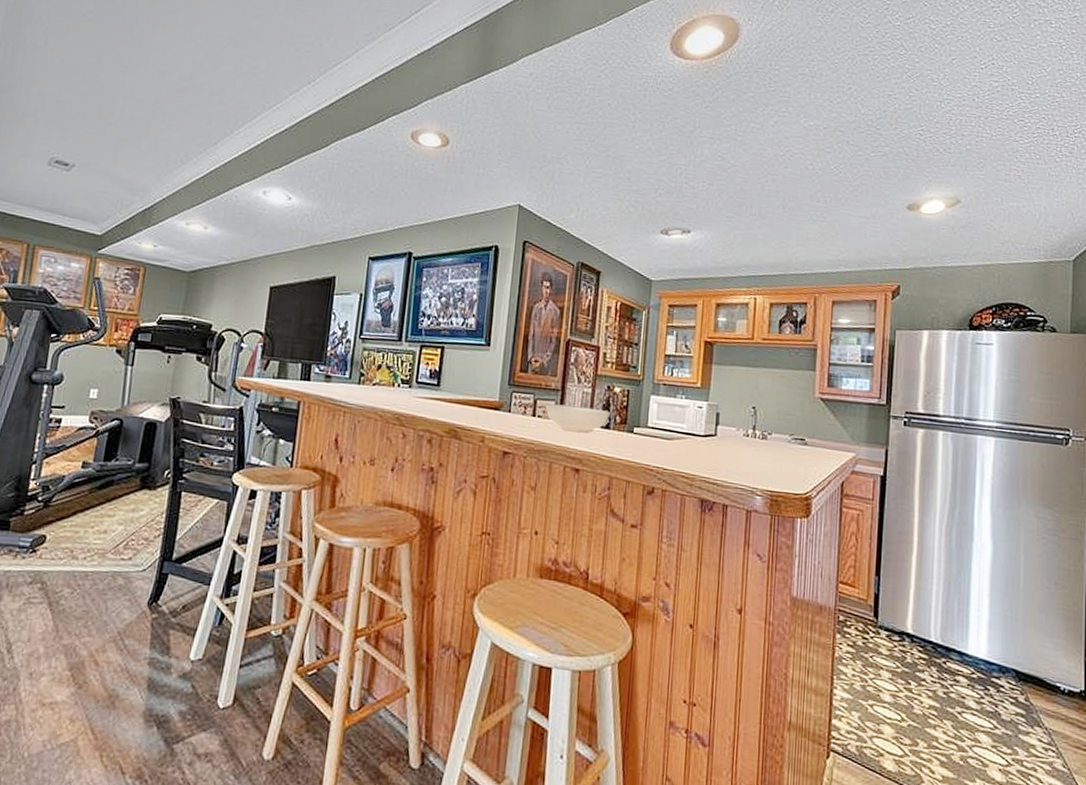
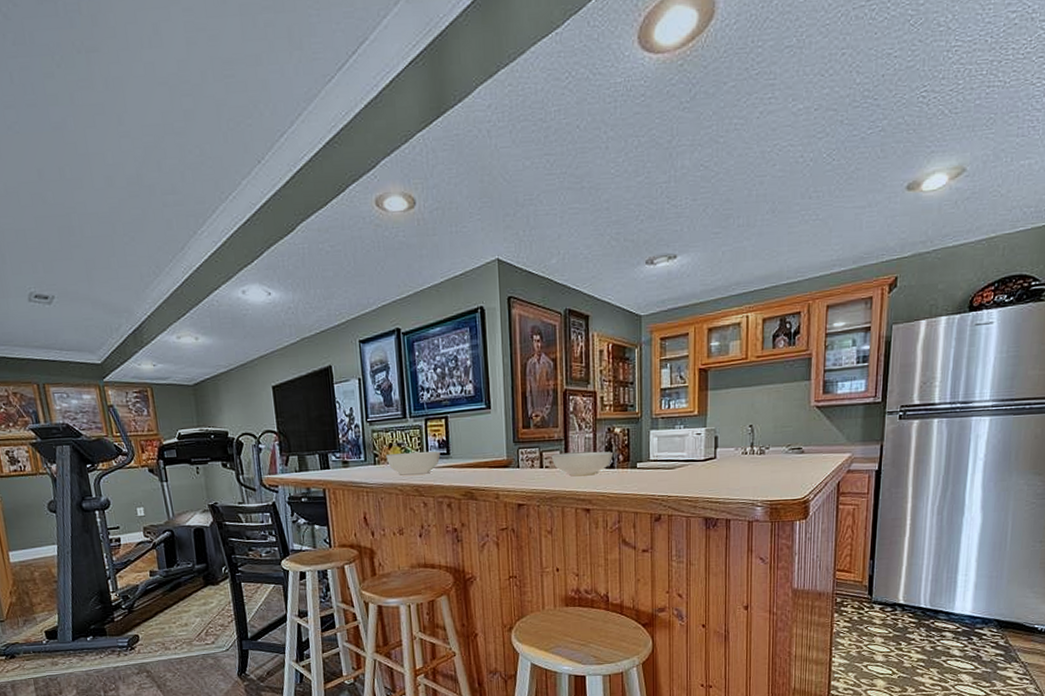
bowl: none [372,375,430,403] -> present [385,451,441,475]

